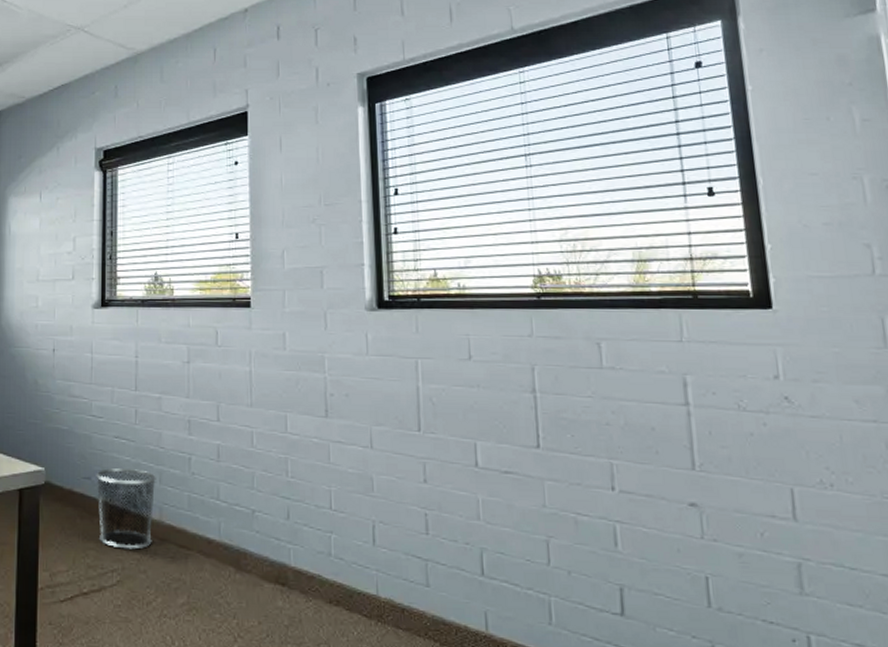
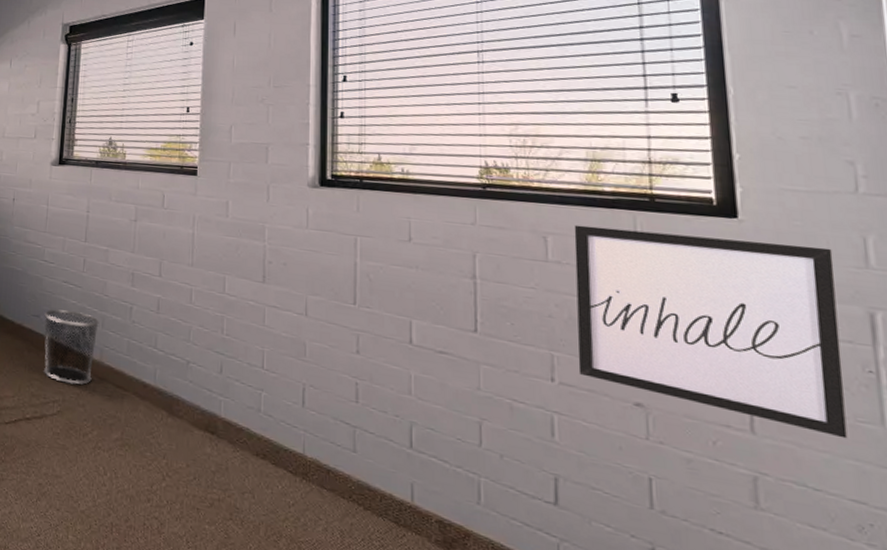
wall art: none [625,328,877,516] -> present [574,225,848,439]

